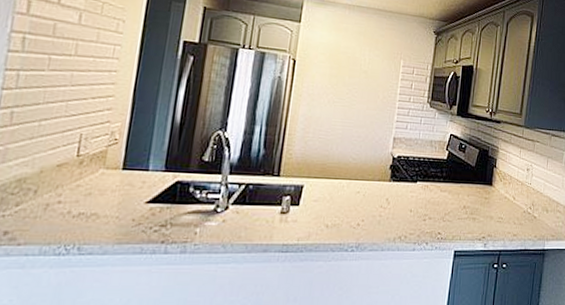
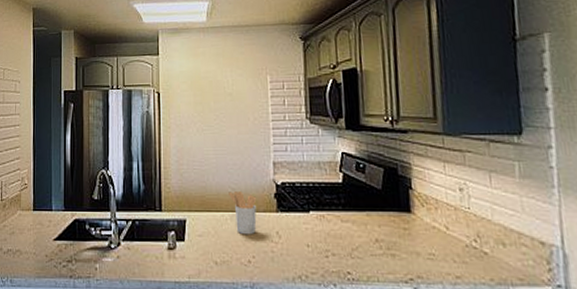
utensil holder: none [349,161,374,201] -> present [229,192,257,235]

